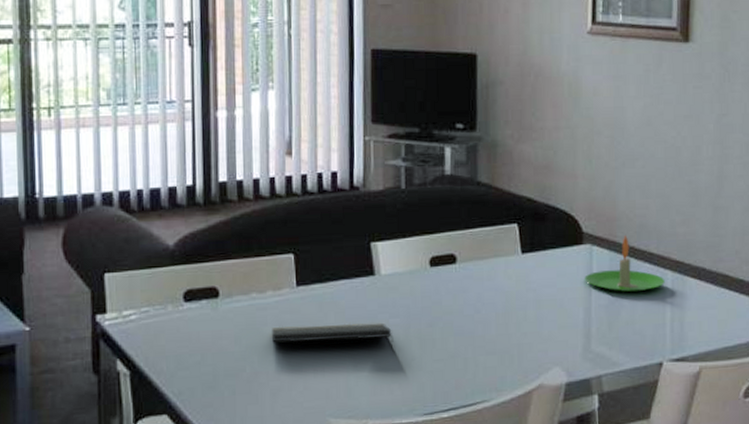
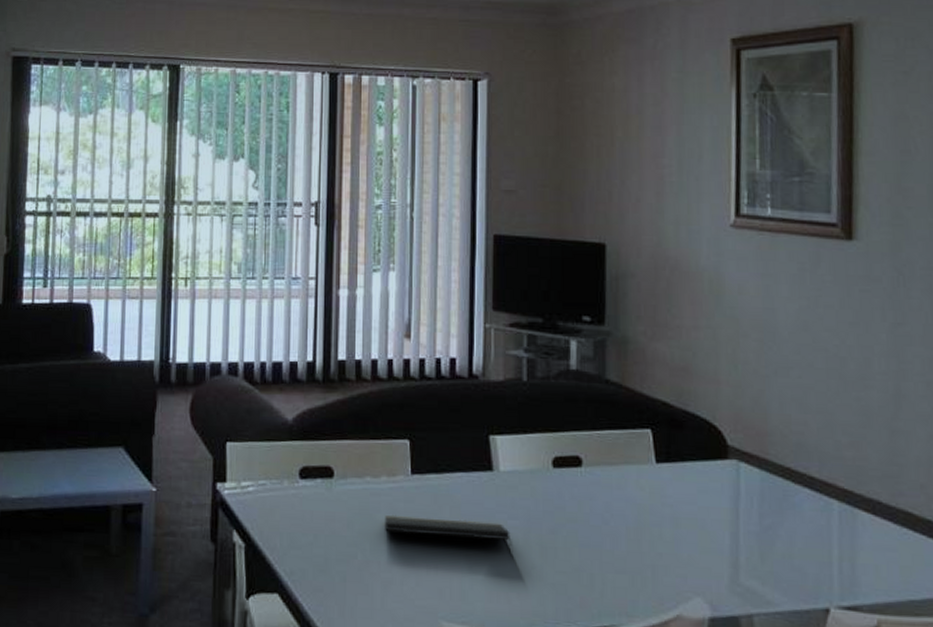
candle: present [585,236,665,293] -> none [731,454,830,522]

